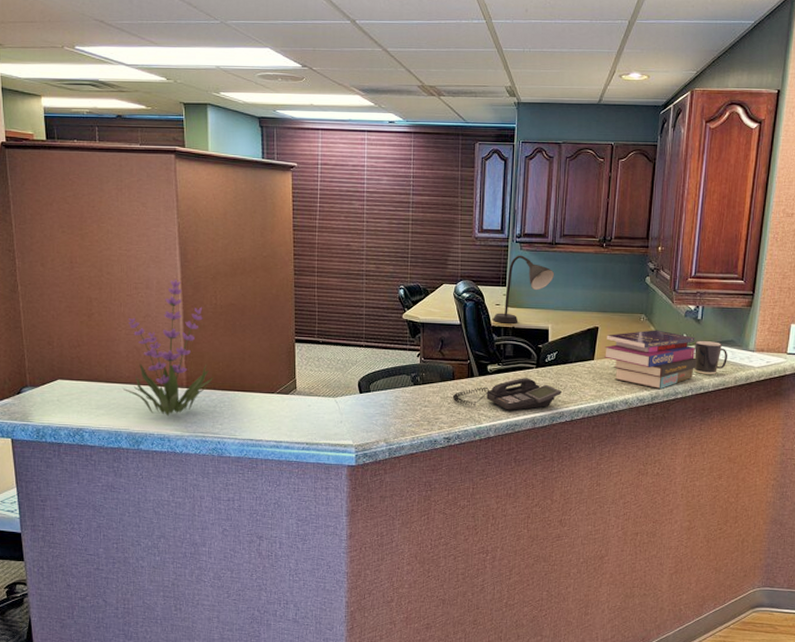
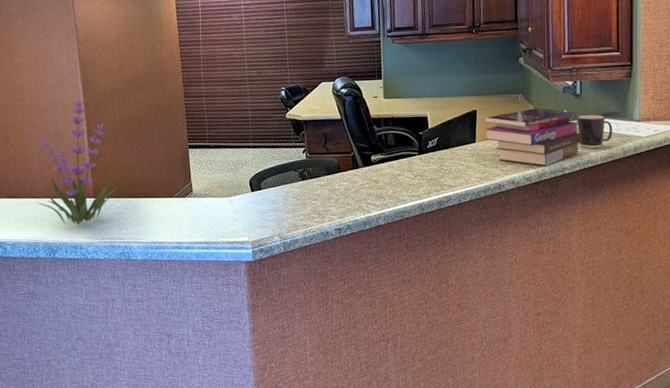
telephone: present [452,378,562,411] -> none [340,165,447,198]
desk lamp: present [493,255,555,324] -> none [372,48,428,115]

